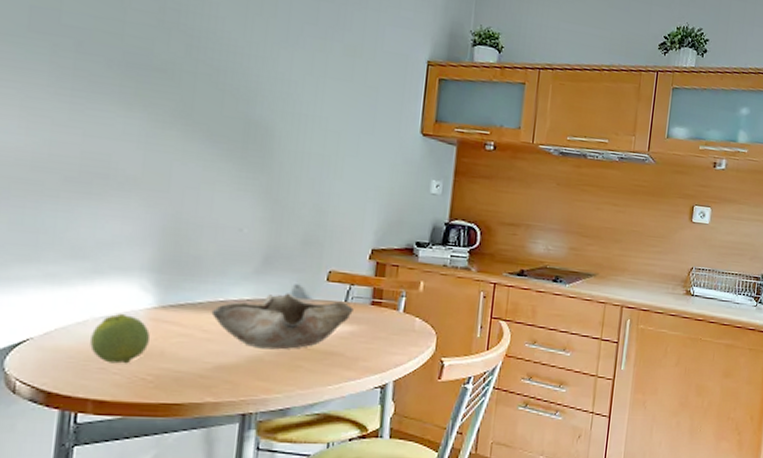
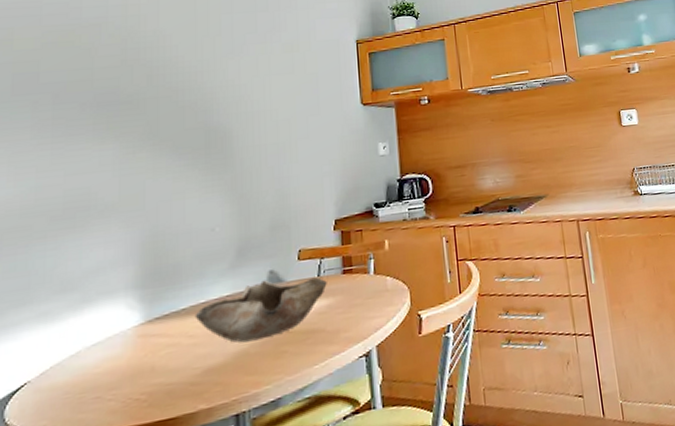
fruit: present [90,313,150,364] -> none [84,336,139,391]

